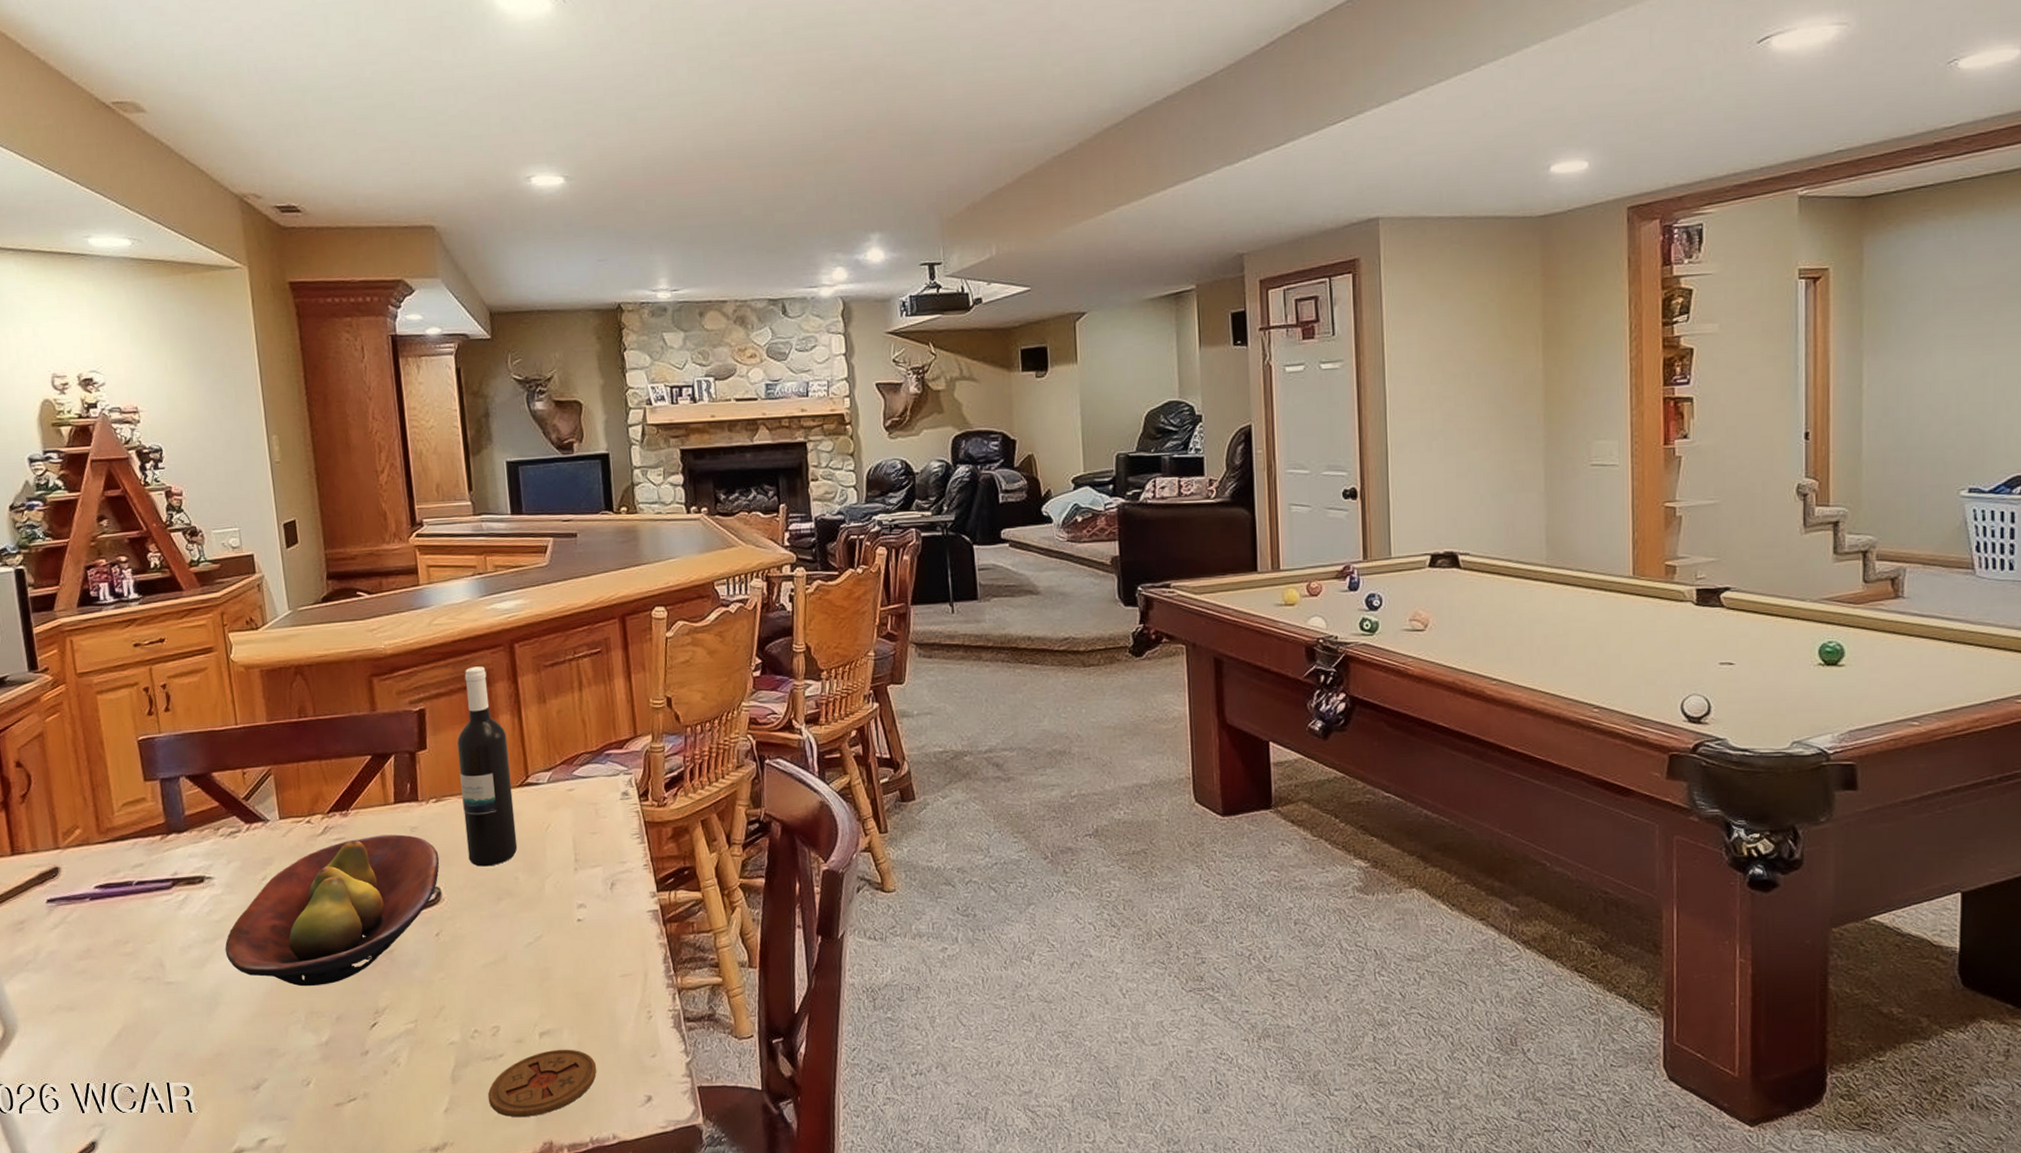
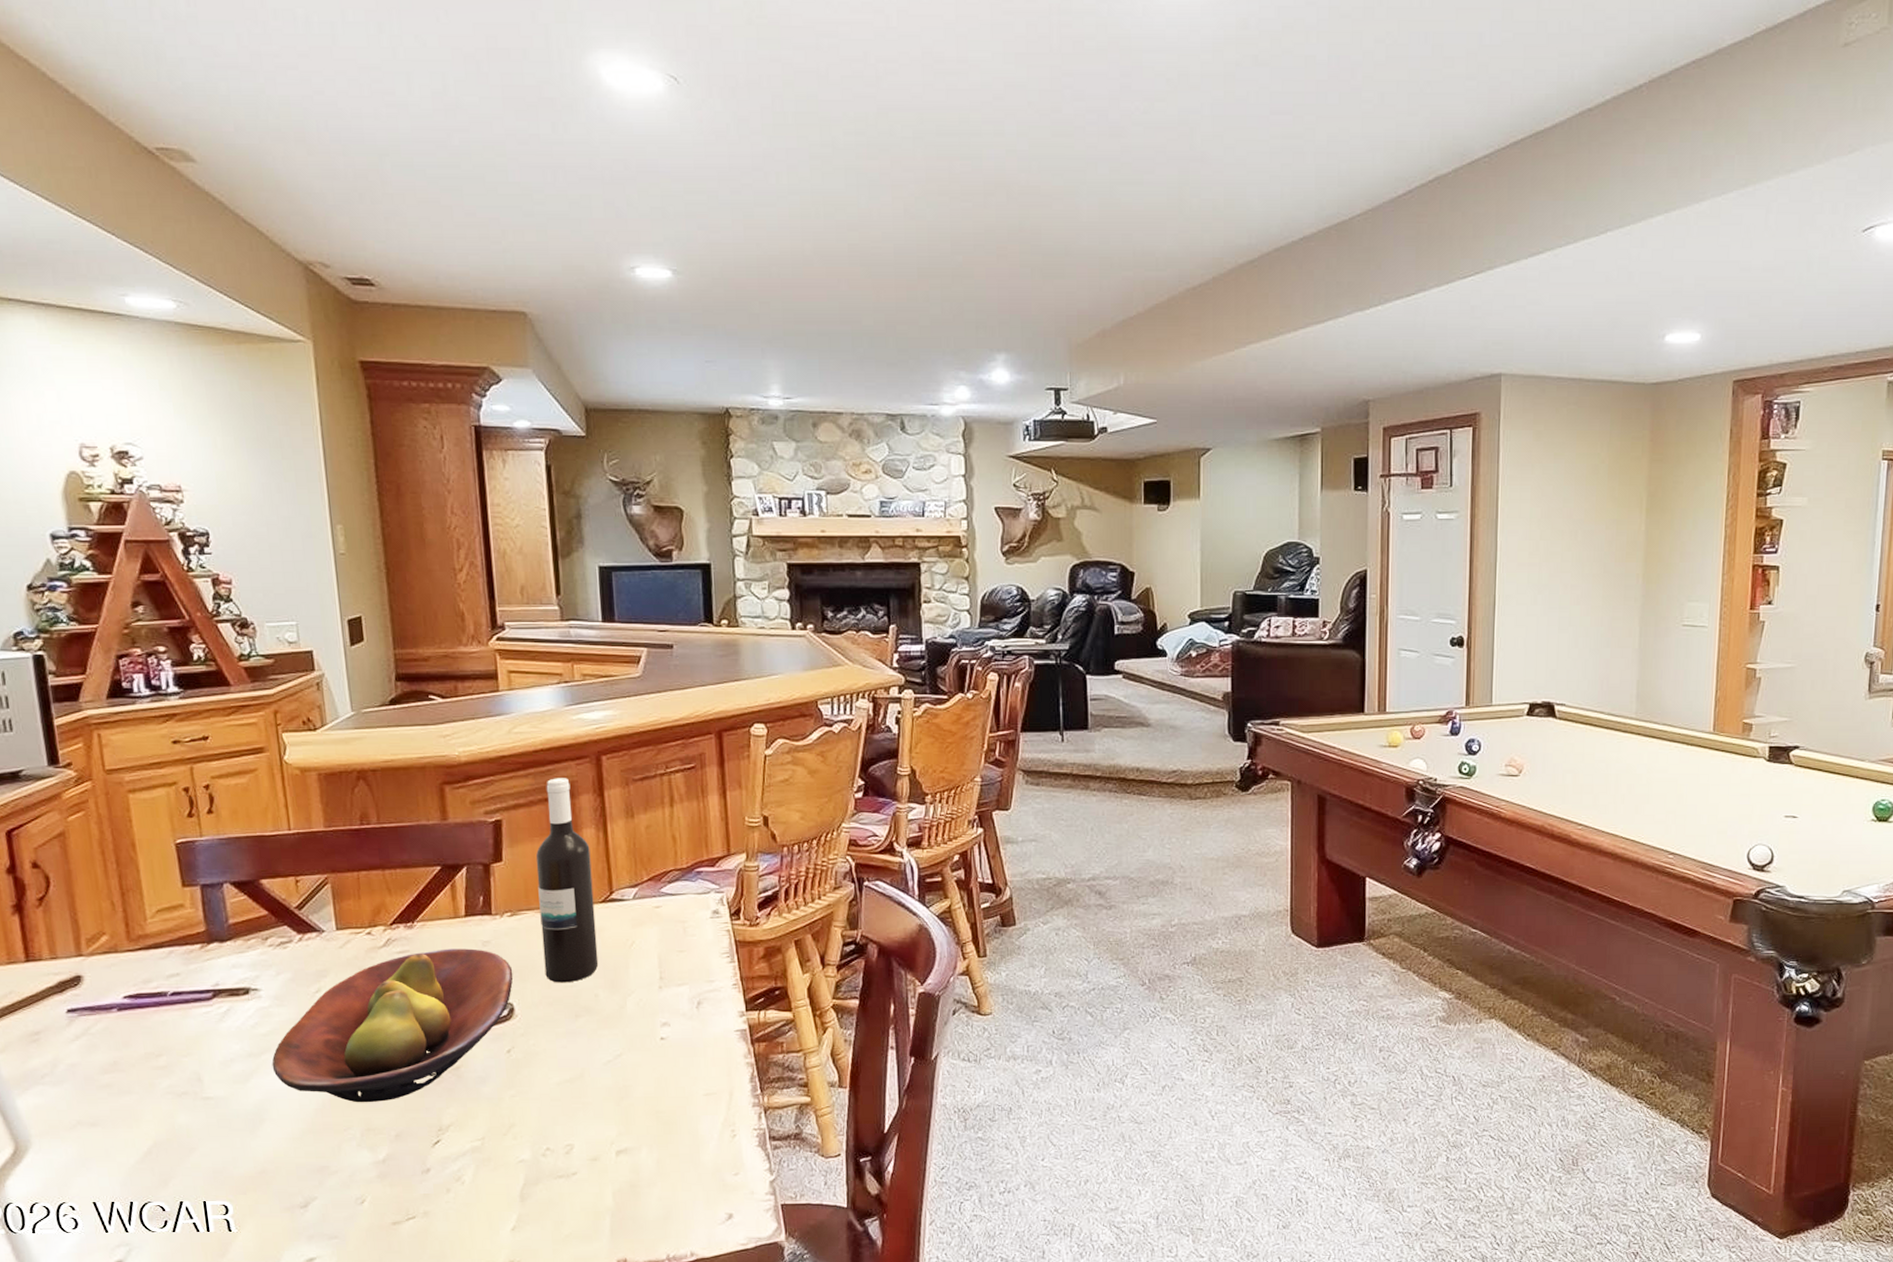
coaster: present [488,1049,597,1118] -> none [559,1167,676,1236]

